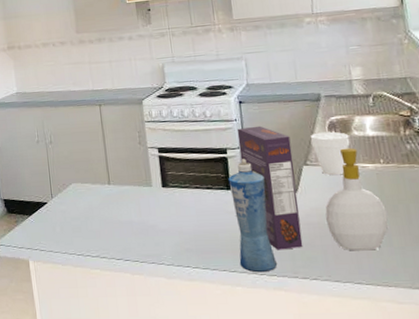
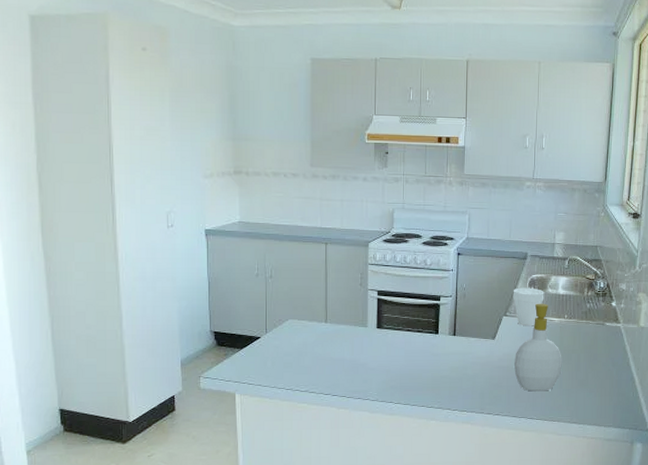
squeeze bottle: present [228,159,277,273] -> none [437,306,469,409]
cereal box: present [237,125,303,250] -> none [451,277,496,389]

